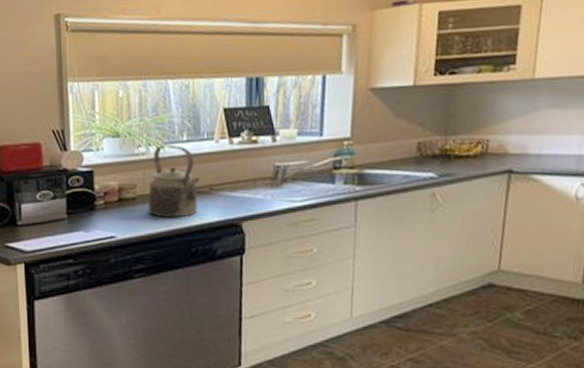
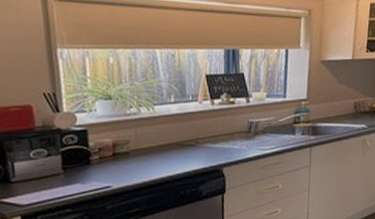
kettle: present [147,144,200,219] -> none [140,105,186,168]

